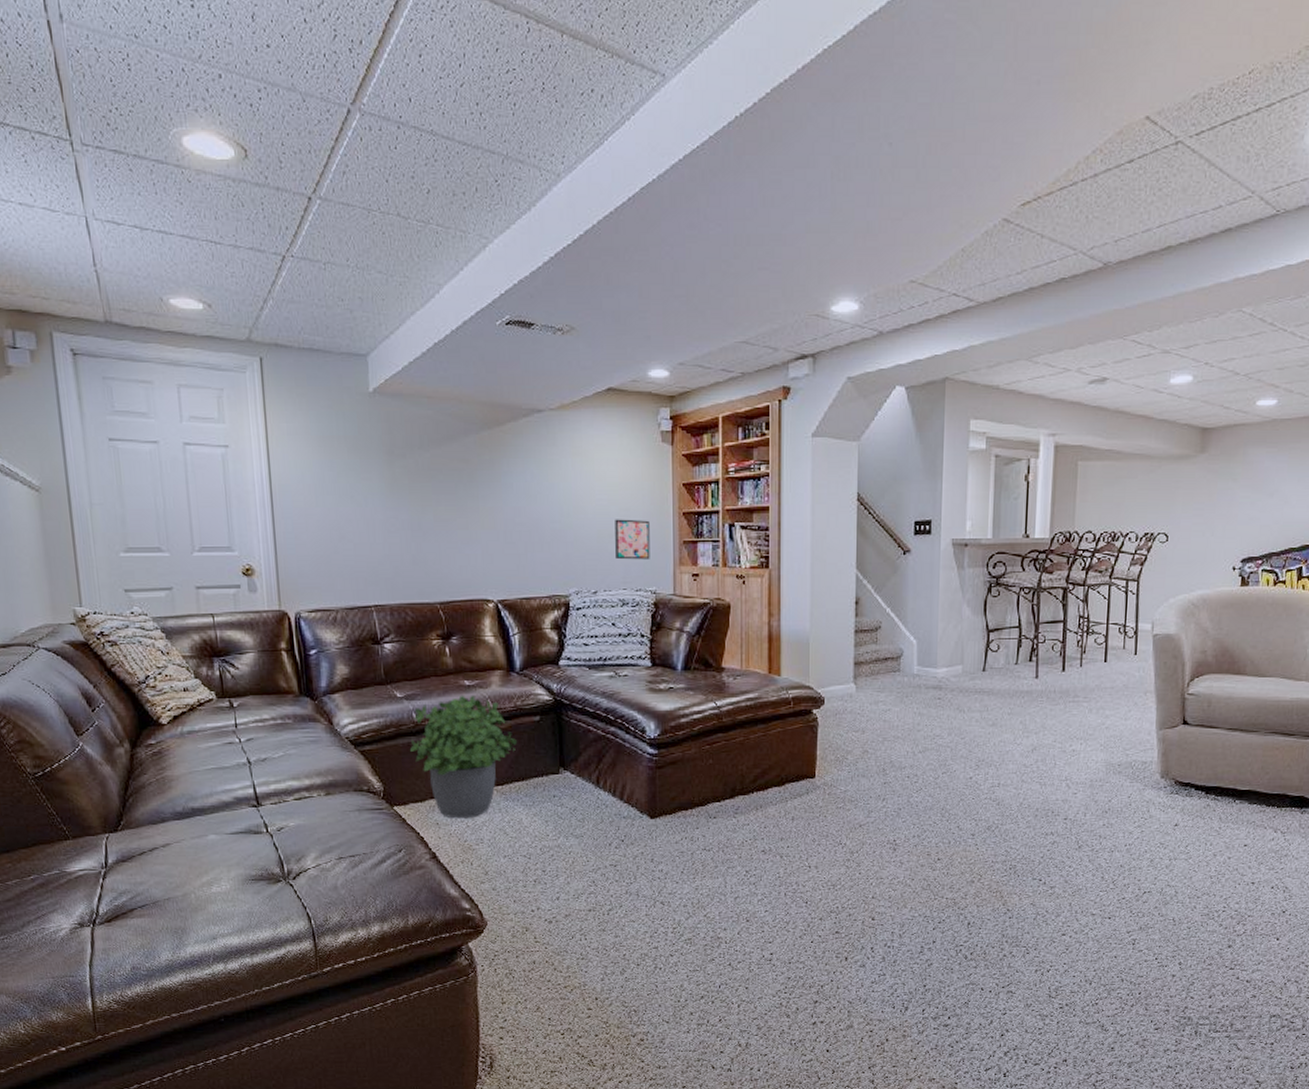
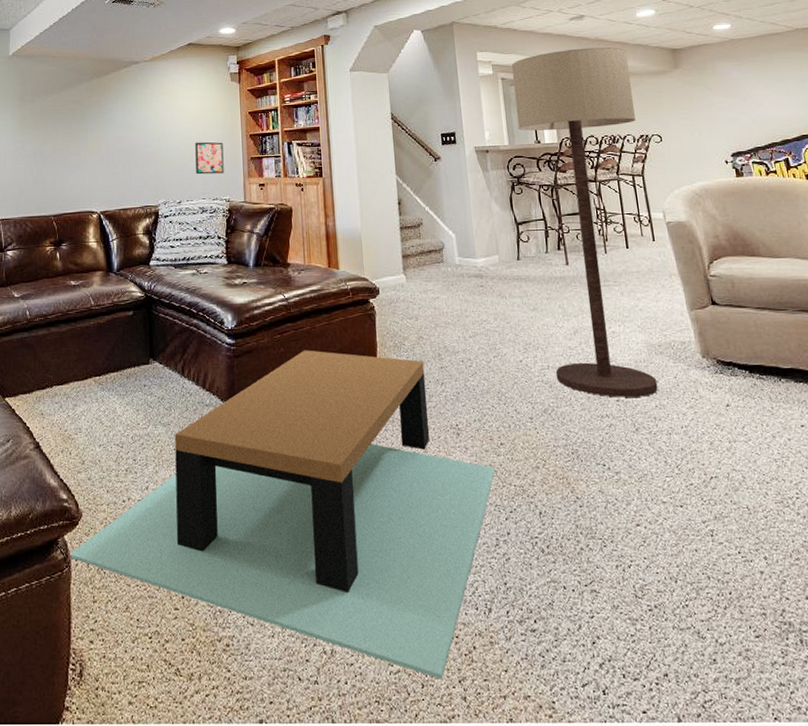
potted plant: present [409,695,517,819] -> none [22,293,113,409]
coffee table: none [474,762,929,1066] -> present [69,350,496,680]
floor lamp: none [1005,421,1150,816] -> present [511,47,658,397]

